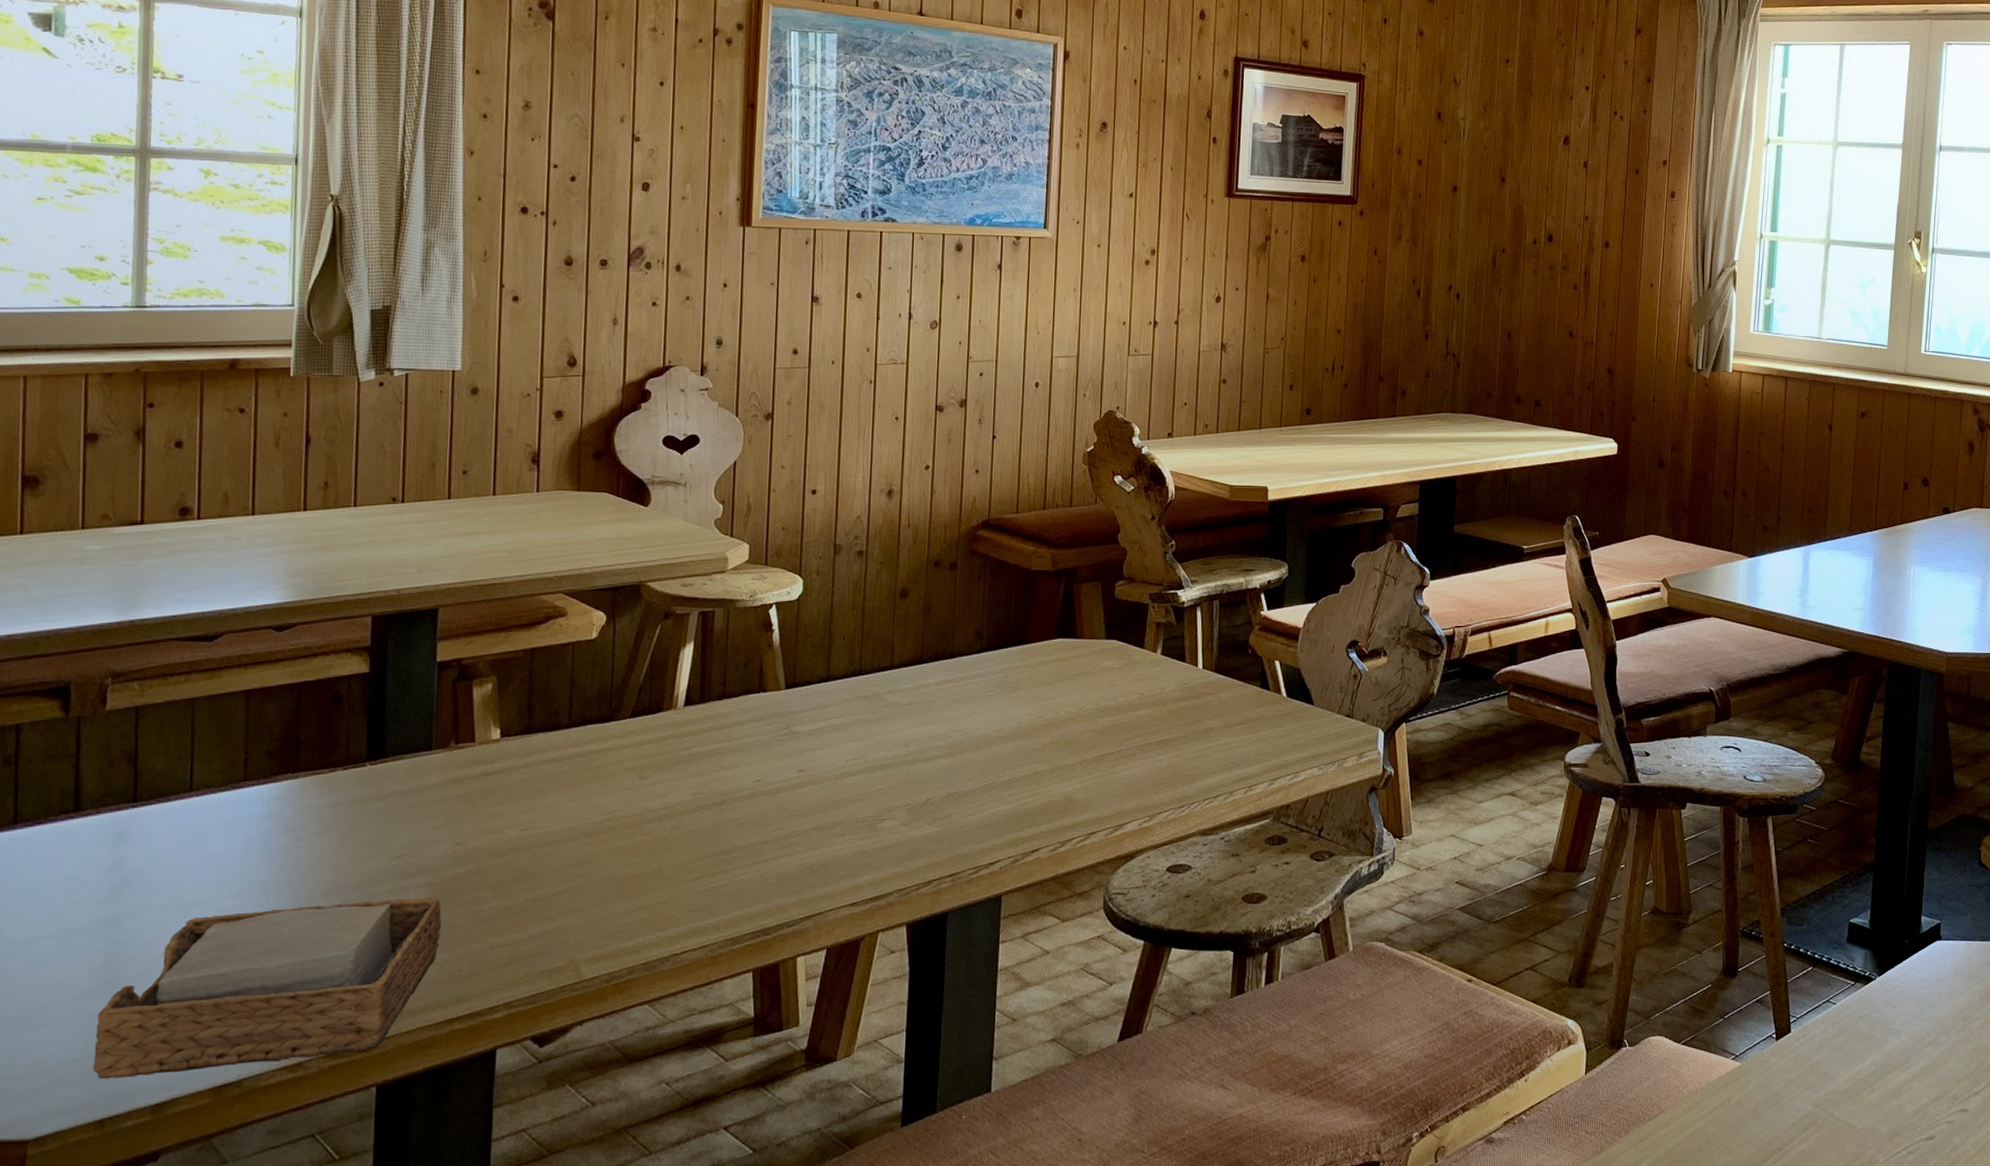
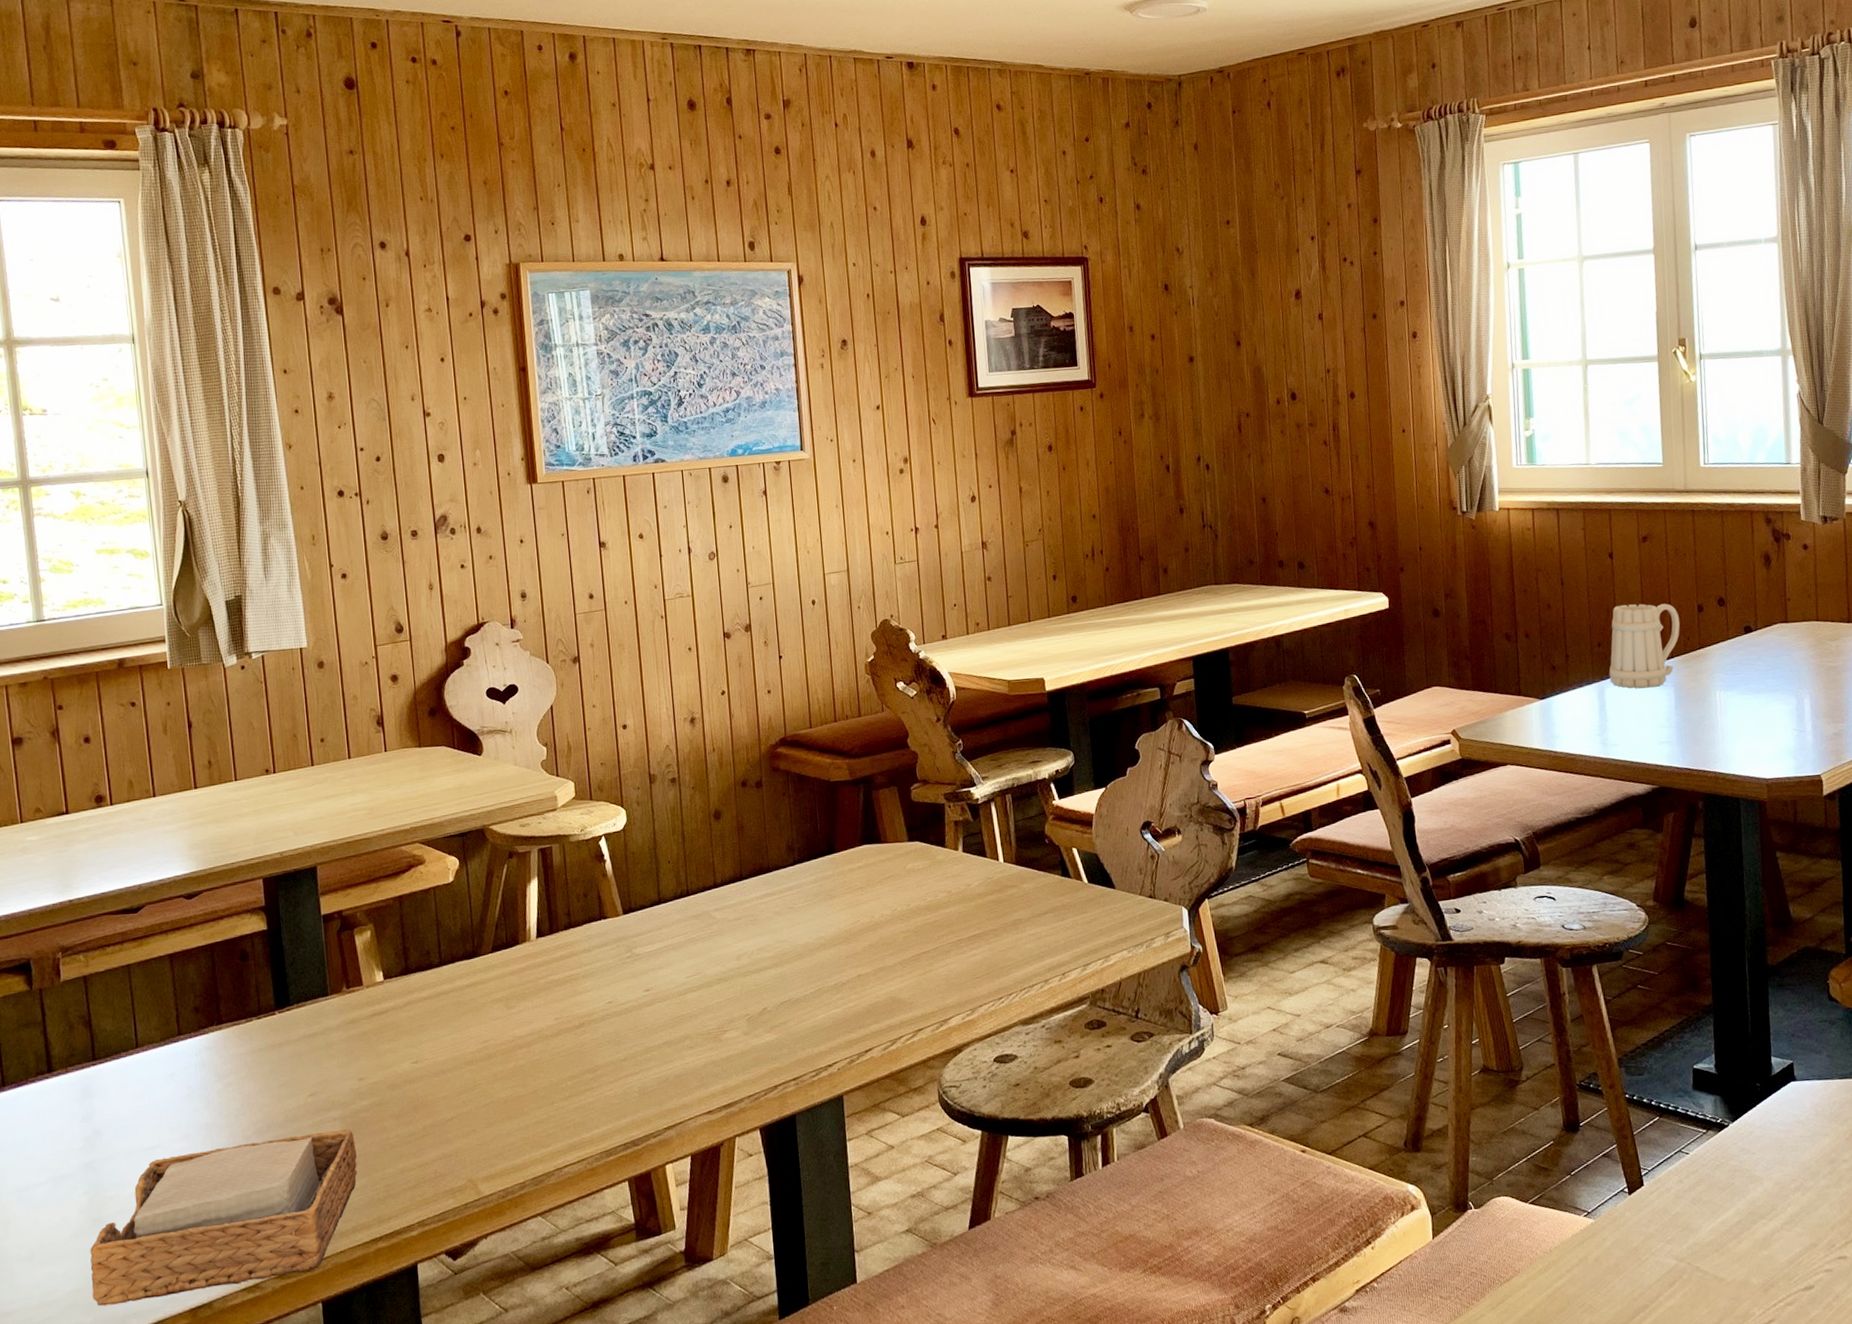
beer mug: none [1815,475,1886,556] -> present [1609,603,1680,689]

